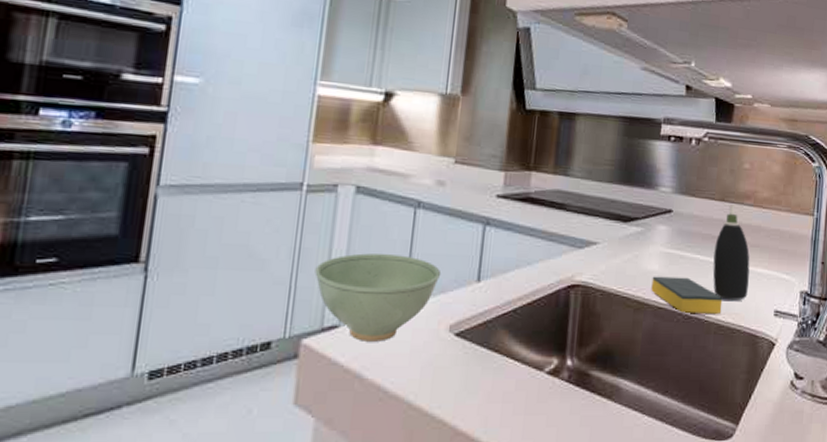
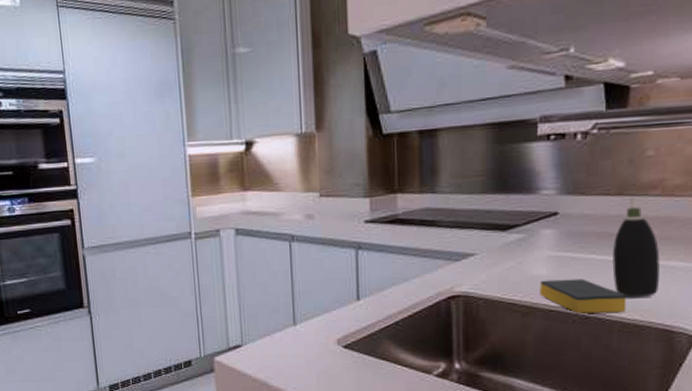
bowl: present [314,253,442,342] -> none [214,283,323,357]

